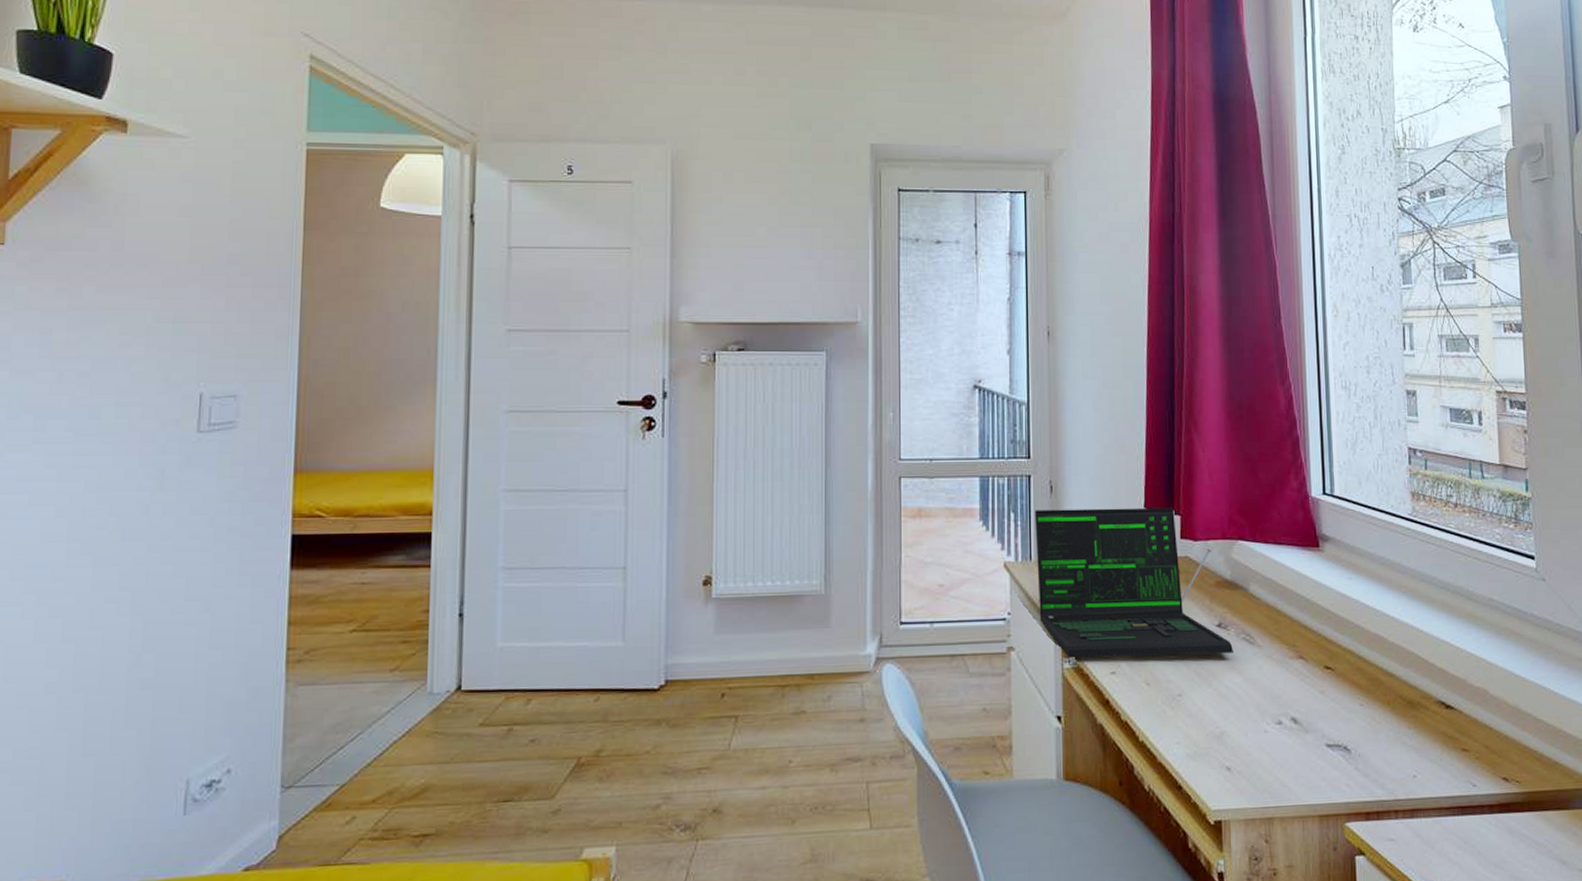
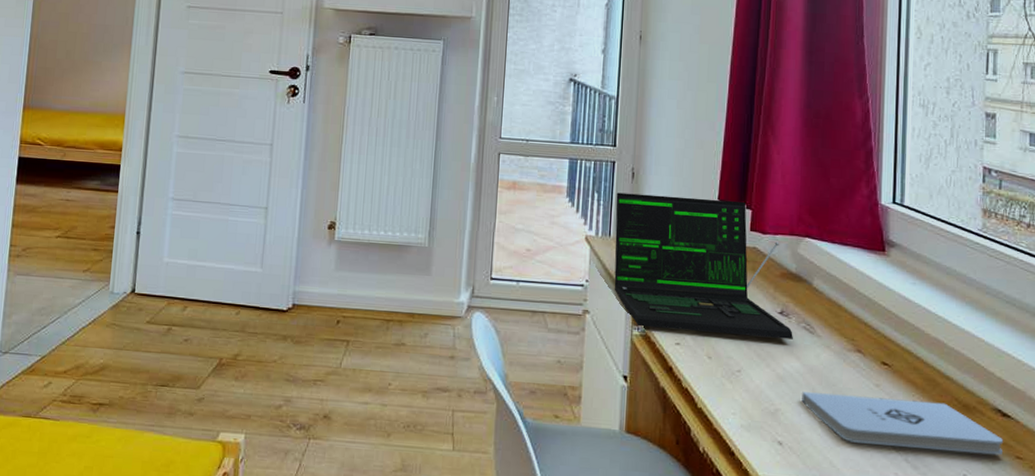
notepad: none [1247,702,1449,757] -> present [802,392,1004,456]

